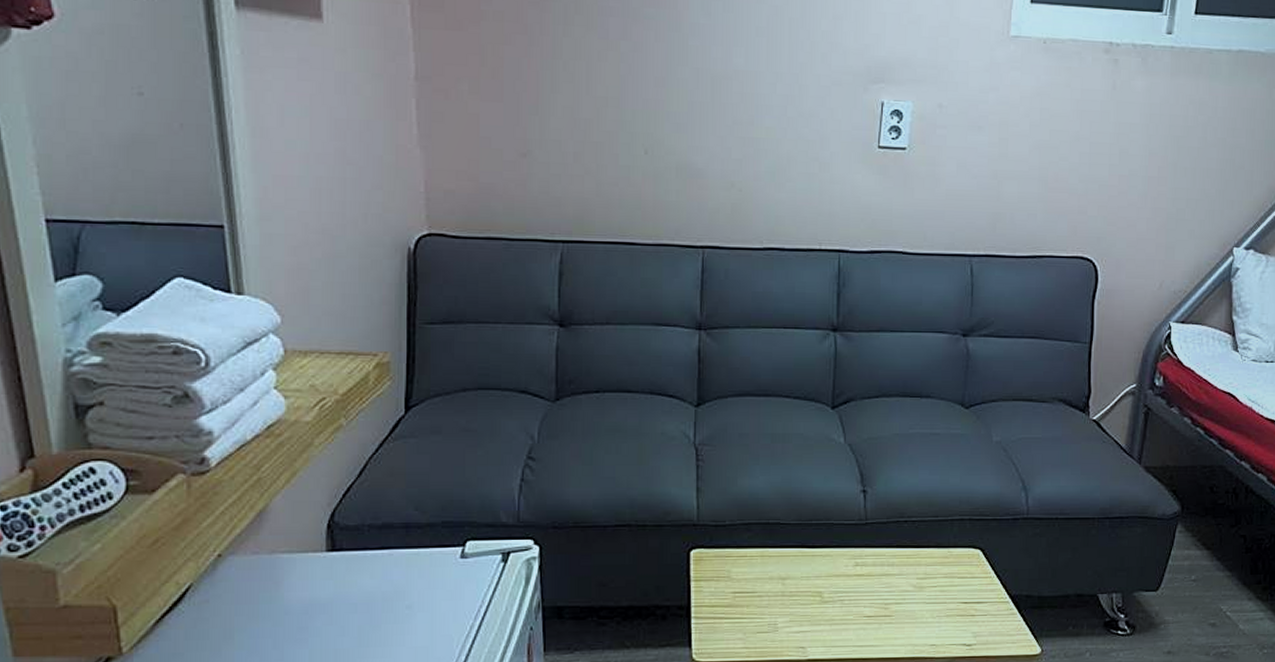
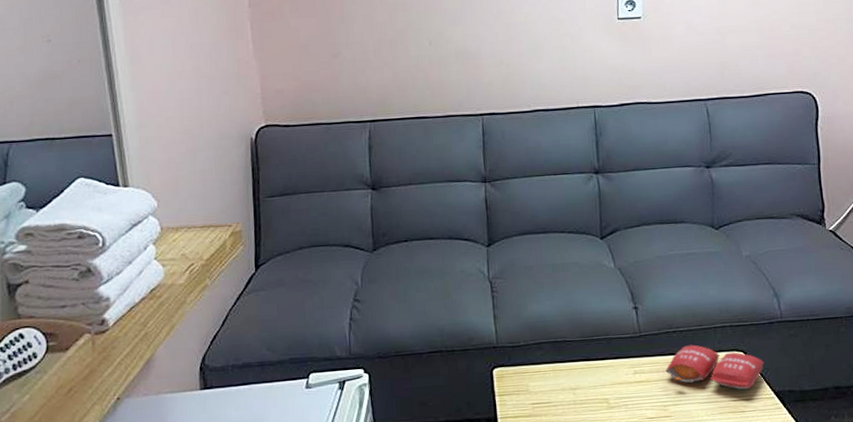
snack bag: none [891,537,1003,592] -> present [665,345,765,390]

